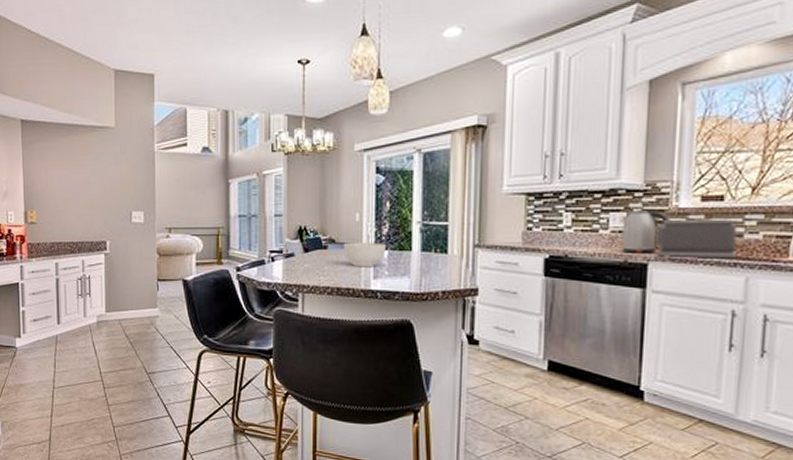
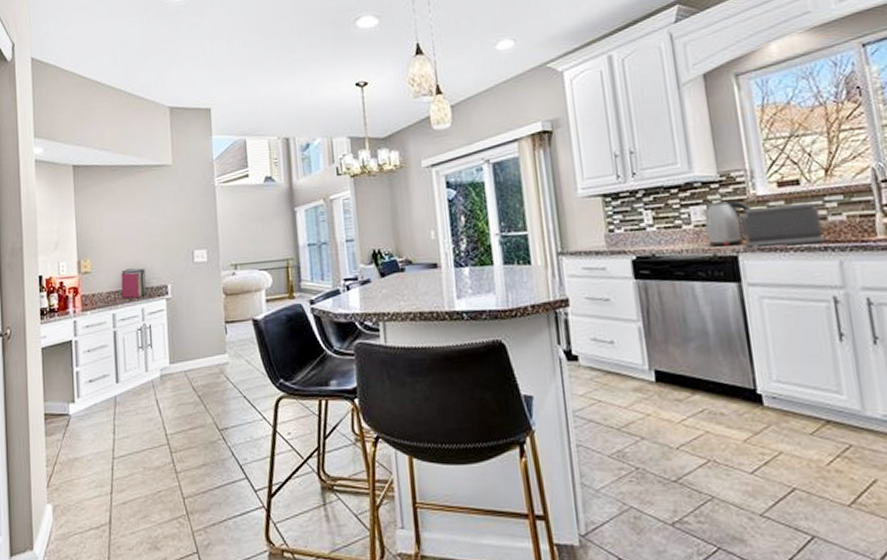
books: none [64,223,87,251] -> present [121,268,146,299]
bowl: present [343,243,386,268] -> none [421,259,467,288]

